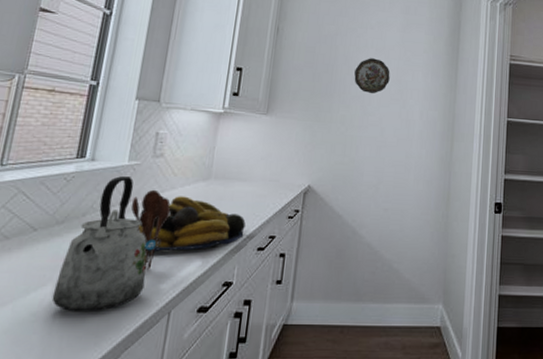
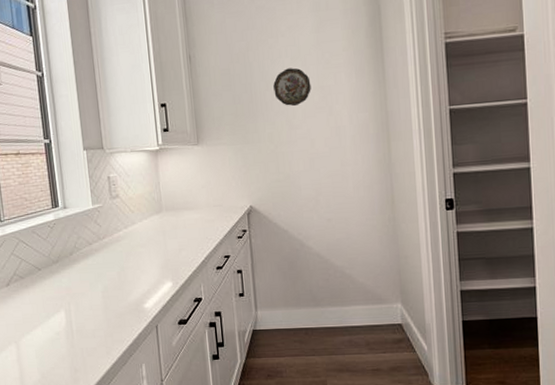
kettle: present [52,176,147,313] -> none [66,218,132,330]
utensil holder: present [130,189,171,270] -> none [104,226,137,293]
fruit bowl: present [138,196,246,252] -> none [113,229,202,278]

